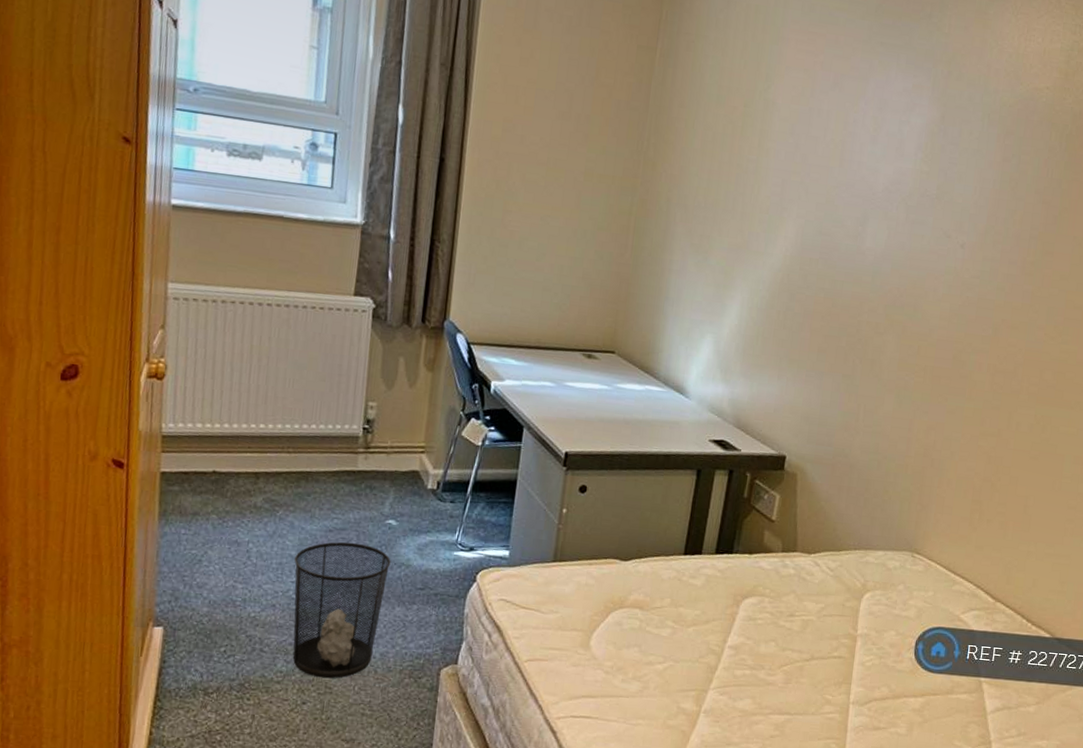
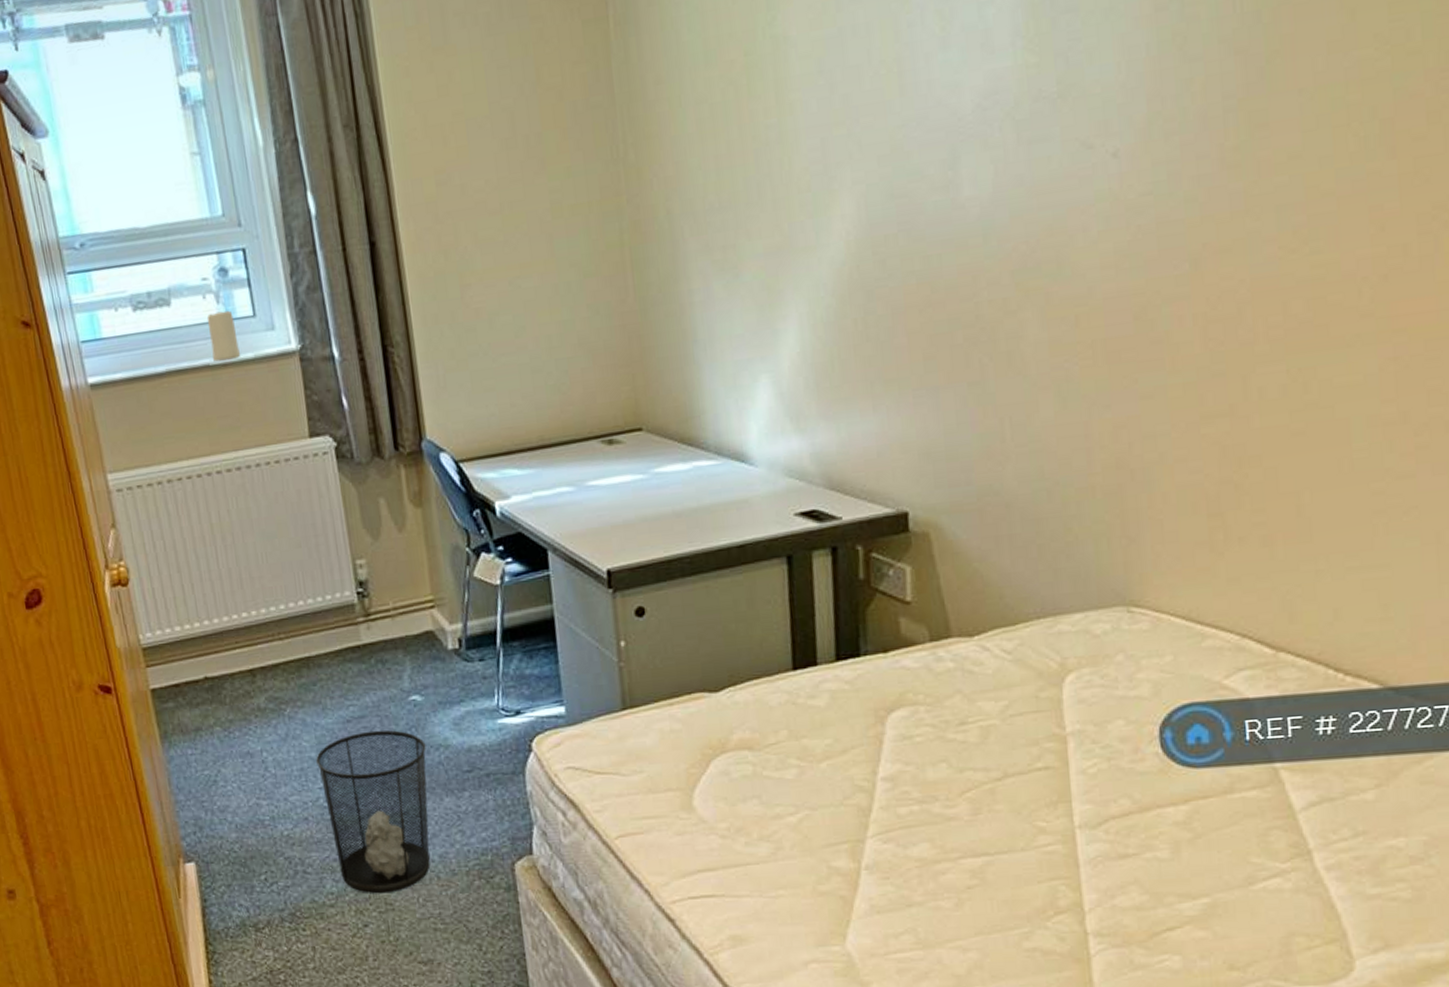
candle: none [288,176,314,218] -> present [206,310,241,362]

